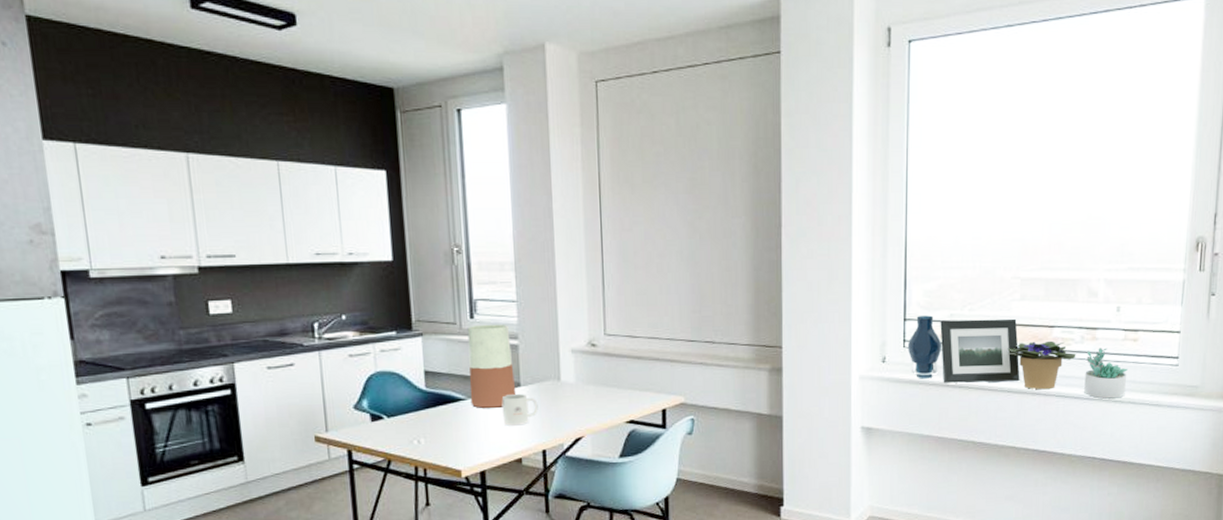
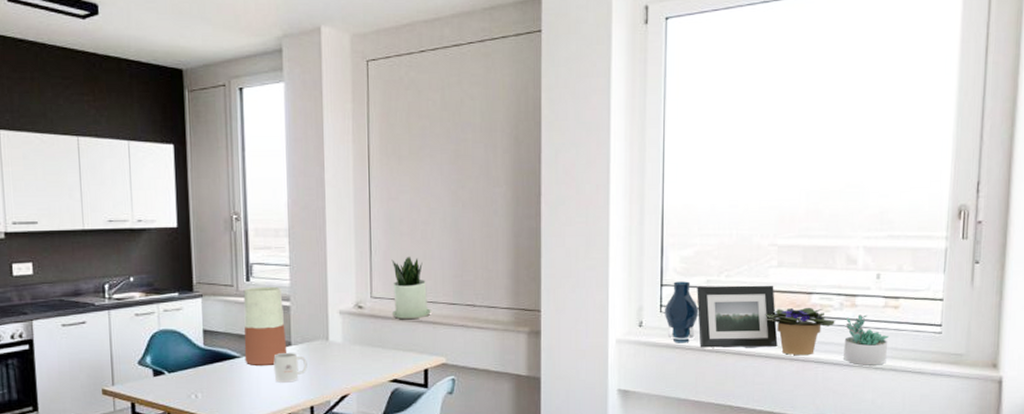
planter: none [626,291,669,358] -> present [391,256,431,320]

